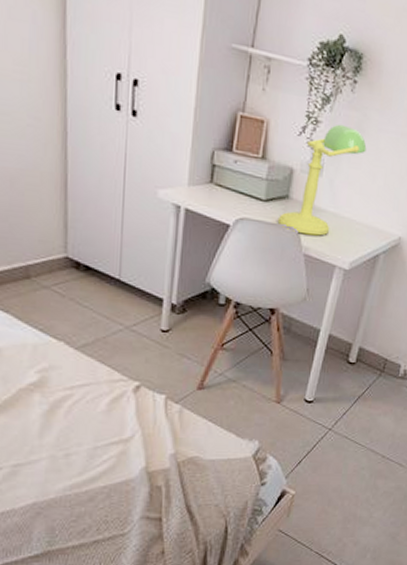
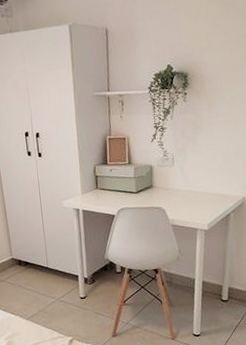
desk lamp: present [277,124,367,236] -> none [147,126,204,211]

